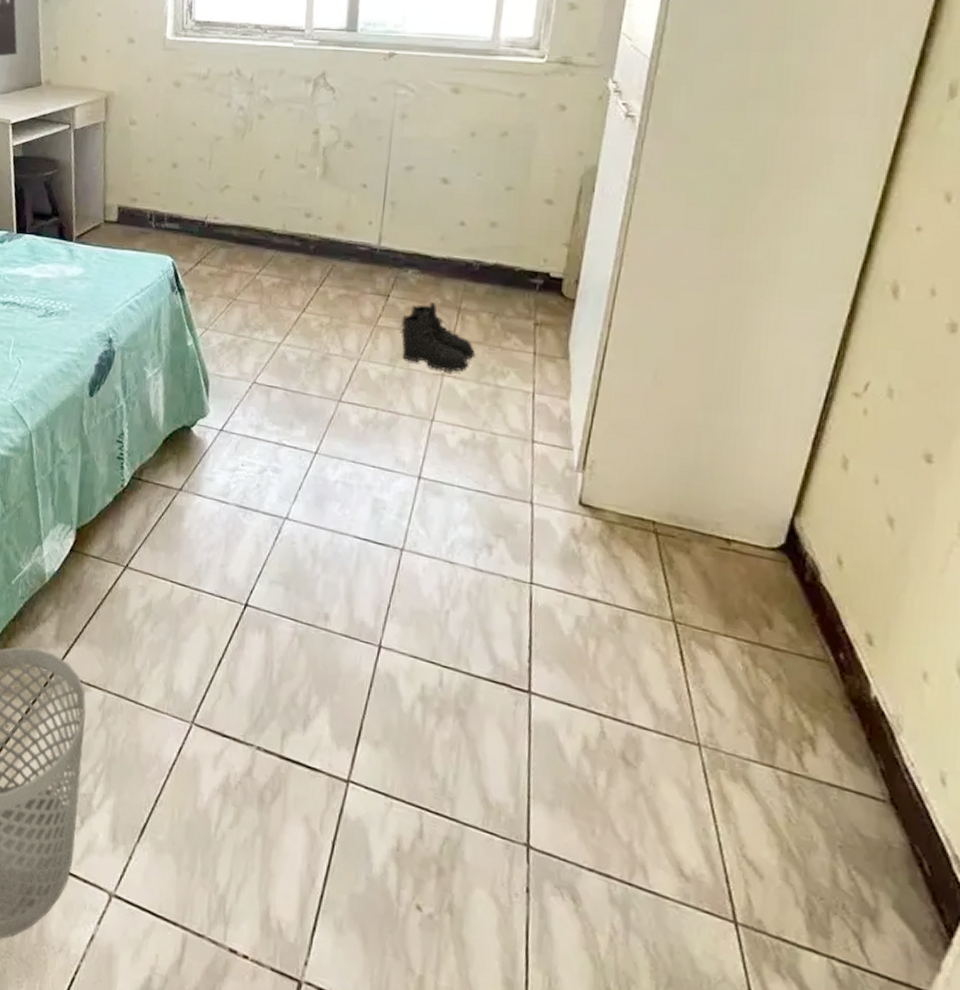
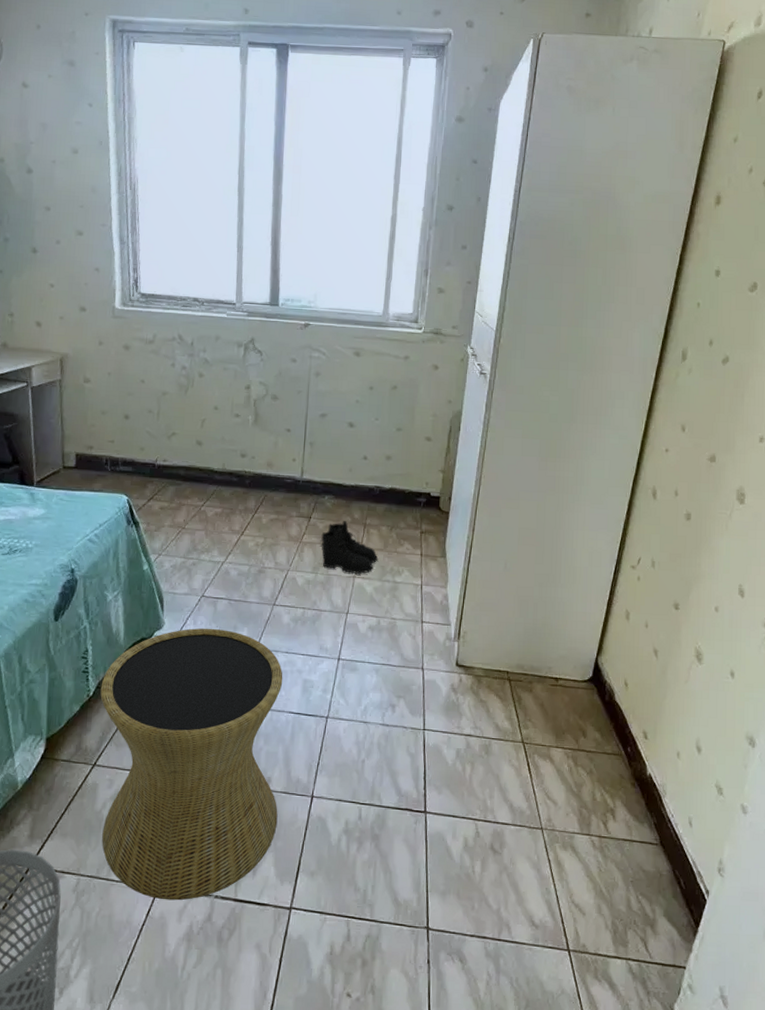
side table: none [131,420,348,746] -> present [100,628,283,901]

